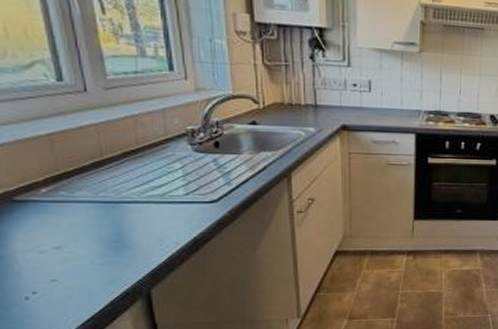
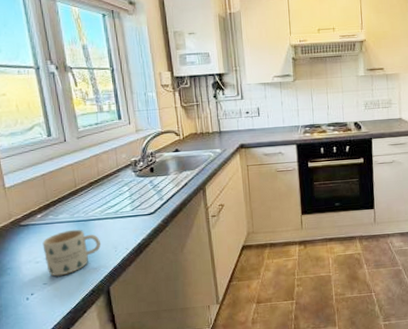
mug: none [49,212,140,272] -> present [42,229,101,277]

